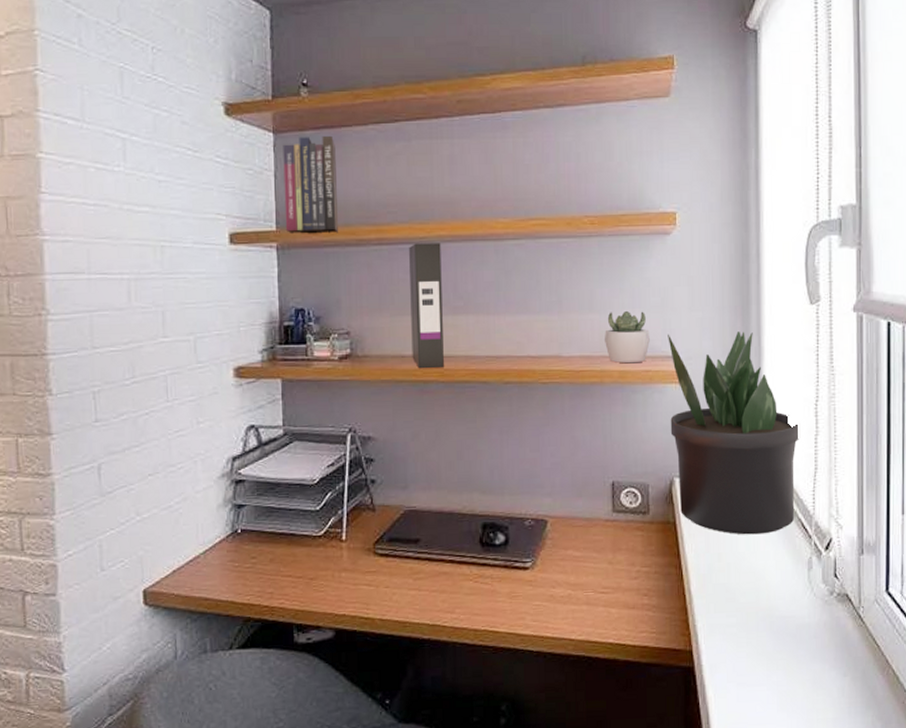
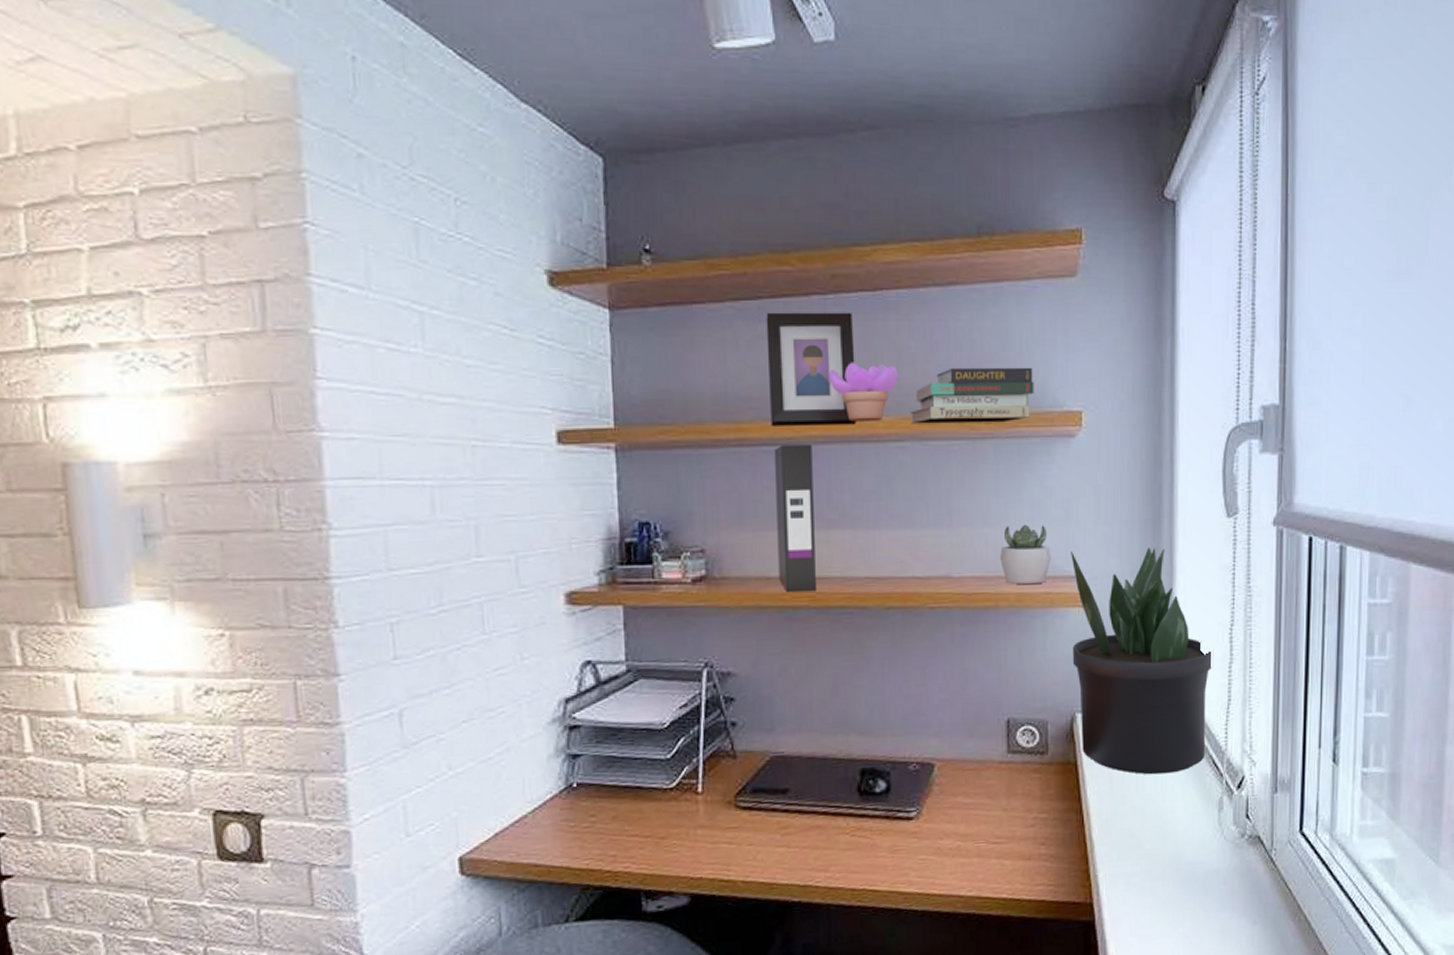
books: present [283,135,338,234] -> none [621,313,690,433]
picture frame: none [402,131,479,228] -> present [766,312,856,426]
succulent plant: none [455,173,515,223] -> present [829,362,898,422]
books: none [524,175,633,225] -> present [910,367,1034,424]

